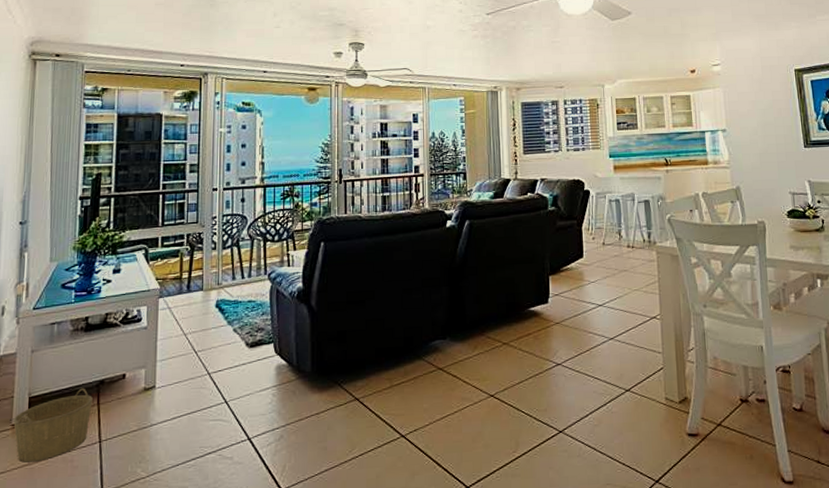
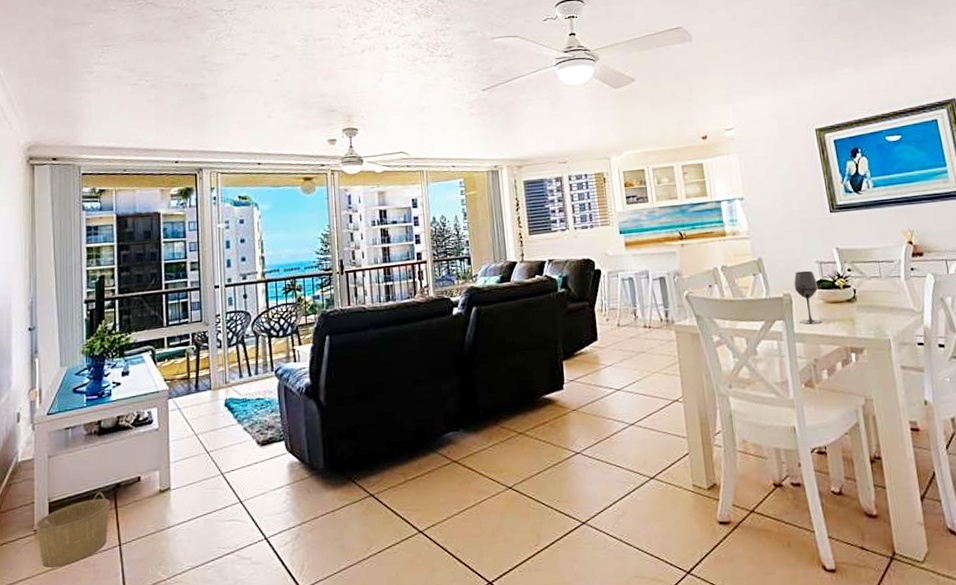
wineglass: none [768,200,792,251] -> present [793,270,822,325]

